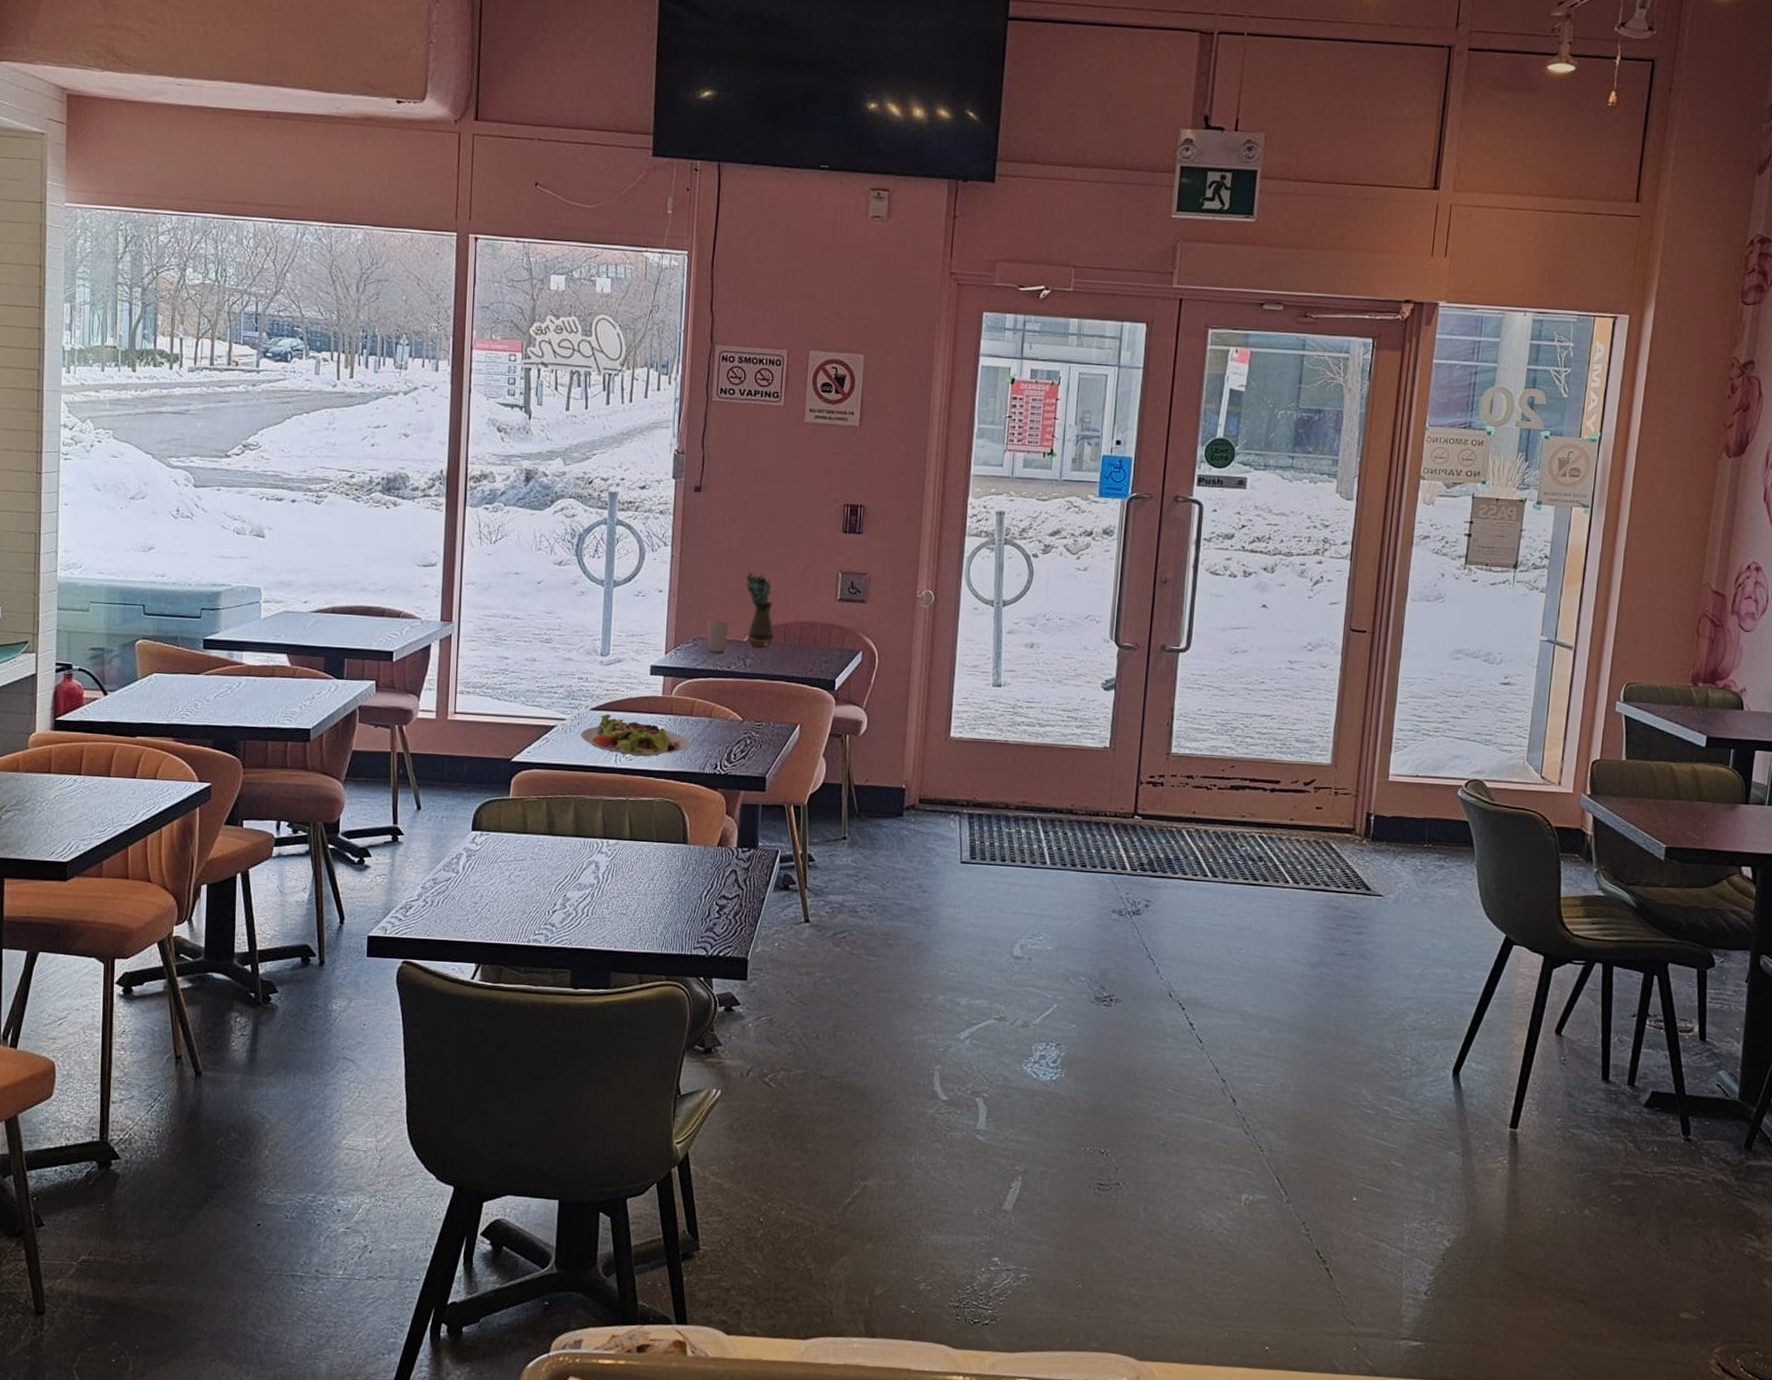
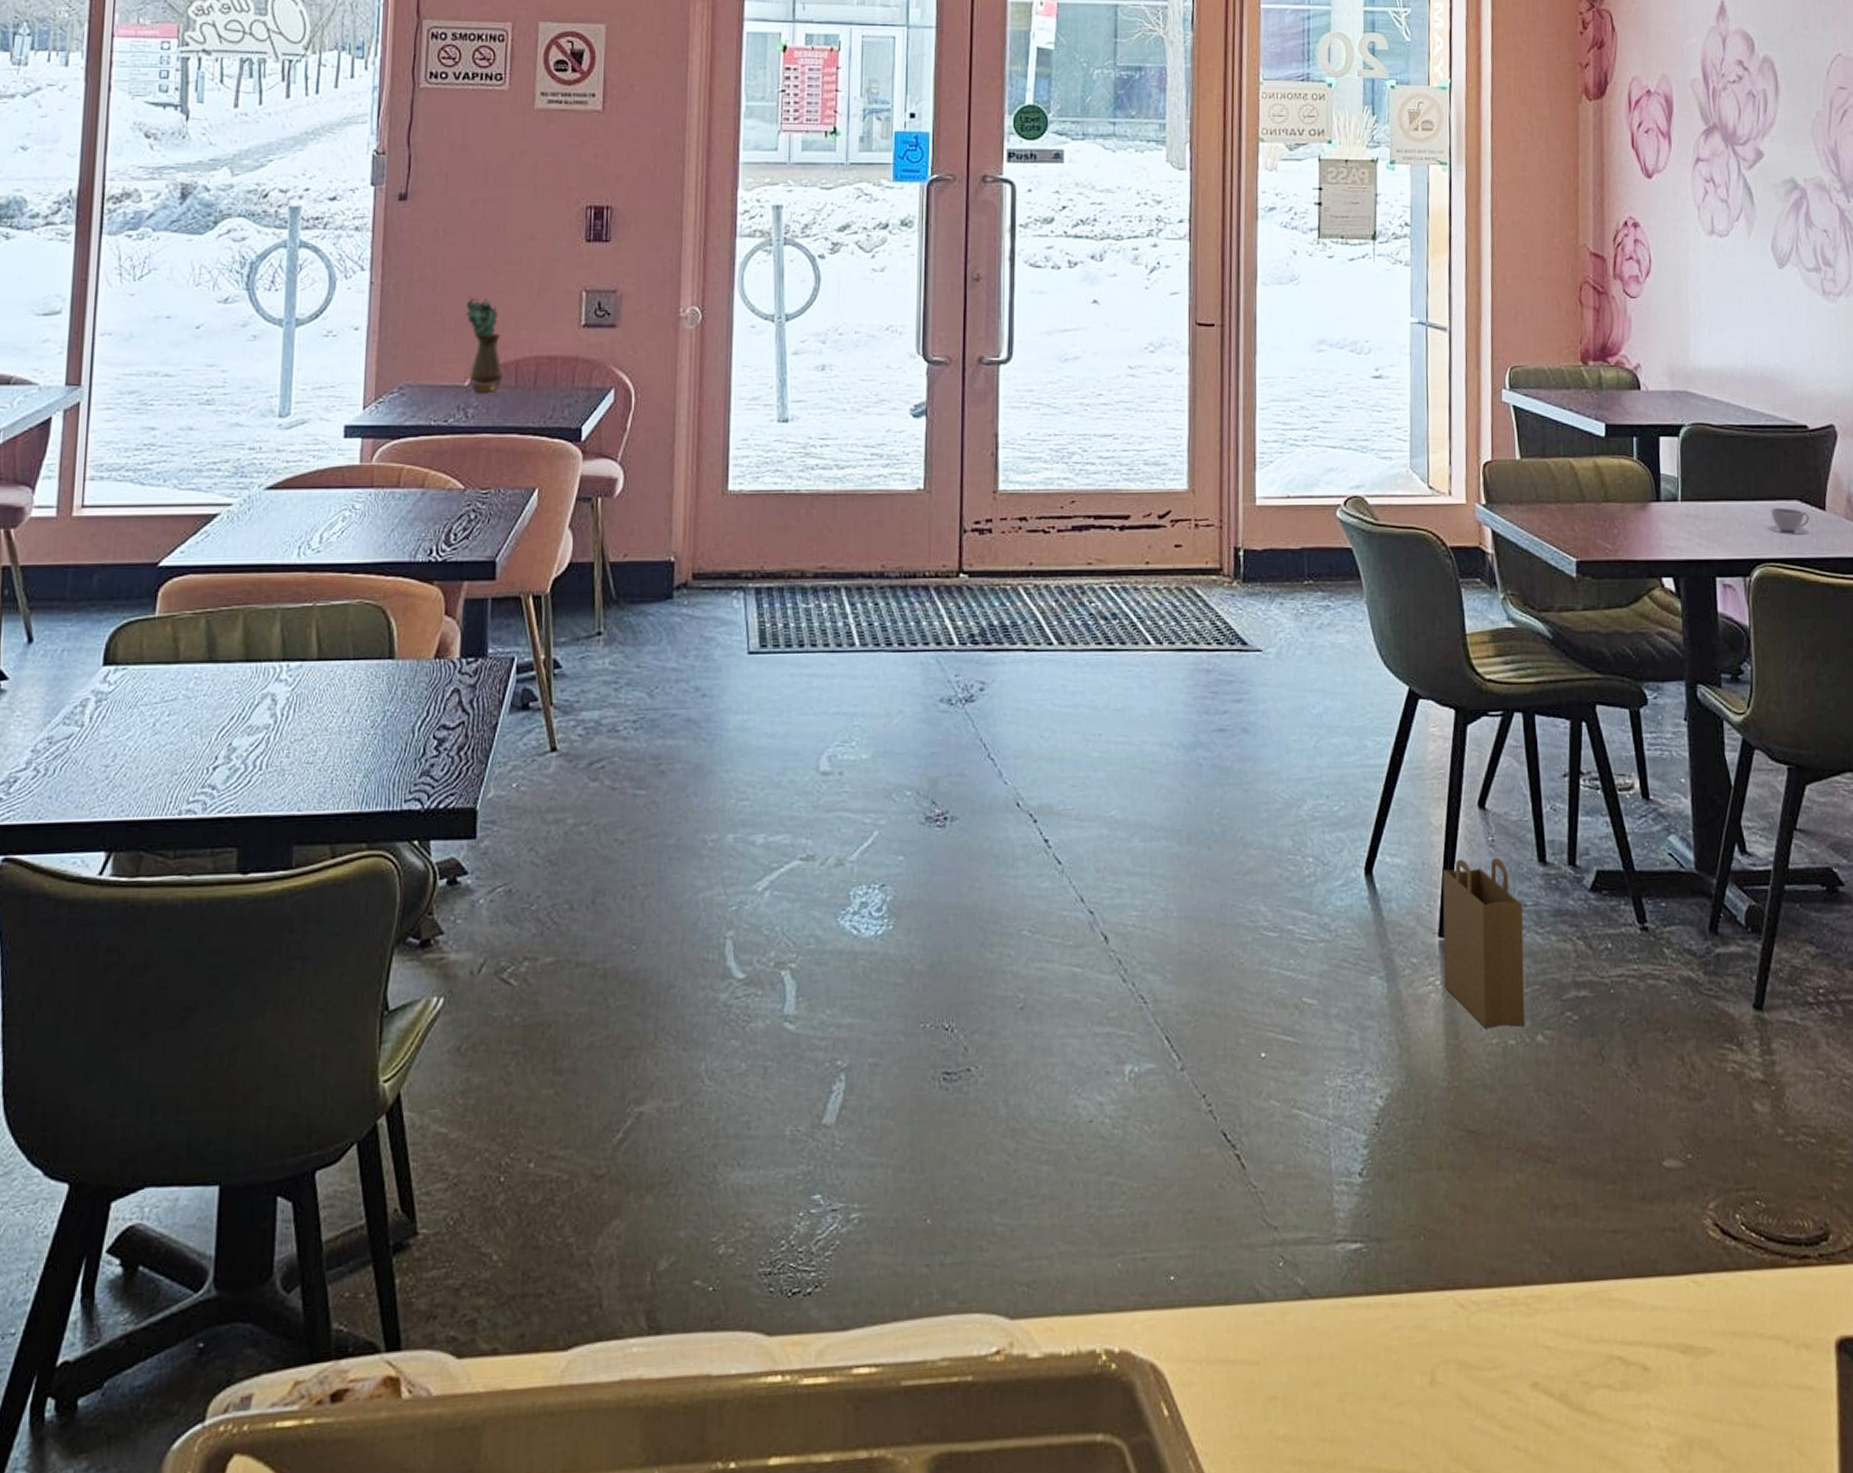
salad plate: present [581,714,691,757] -> none [252,494,398,547]
cup: present [707,620,729,655] -> none [417,362,445,405]
shopping bag: none [1510,1072,1584,1202] -> present [1442,858,1525,1029]

